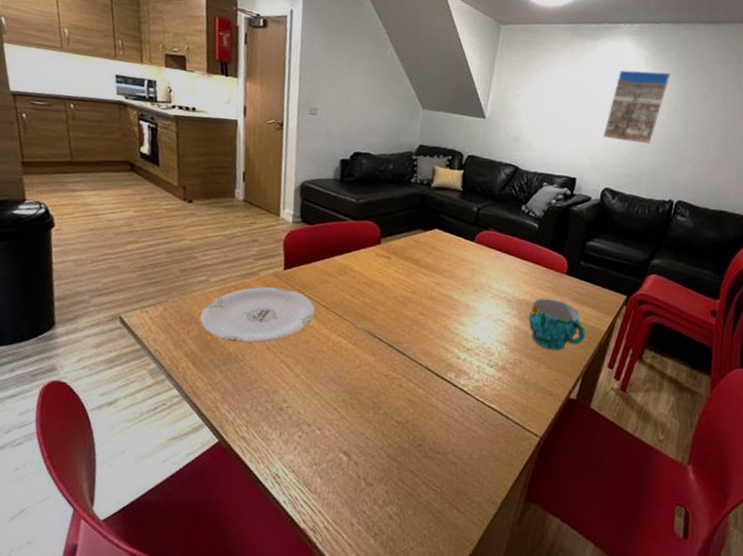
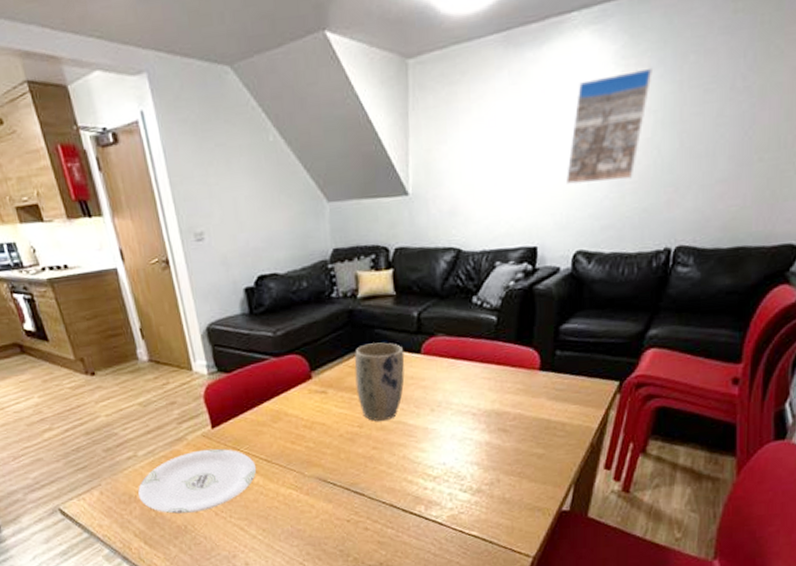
plant pot: none [416,224,461,292] -> present [354,342,405,421]
cup: present [528,298,586,351] -> none [500,402,573,462]

